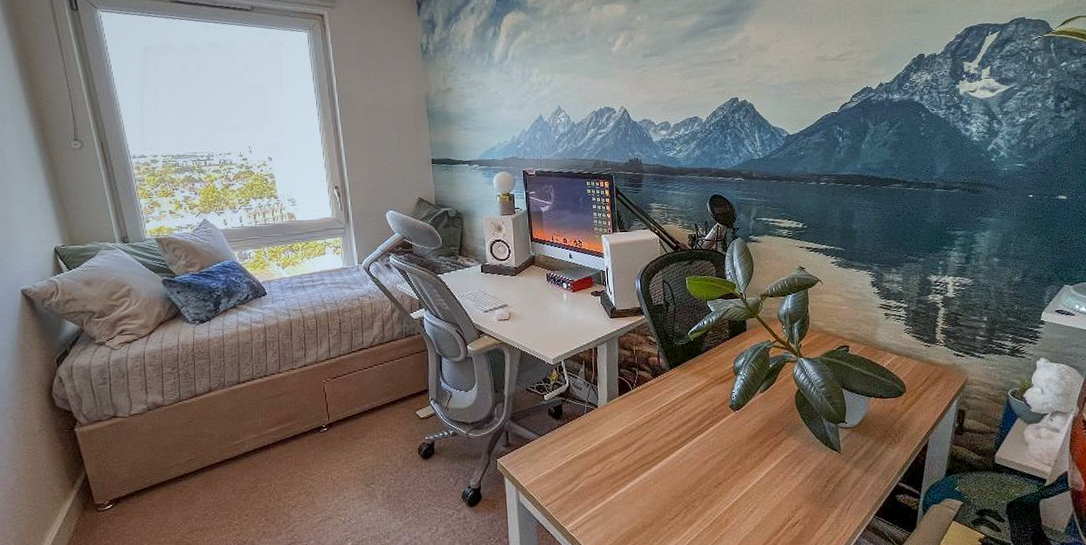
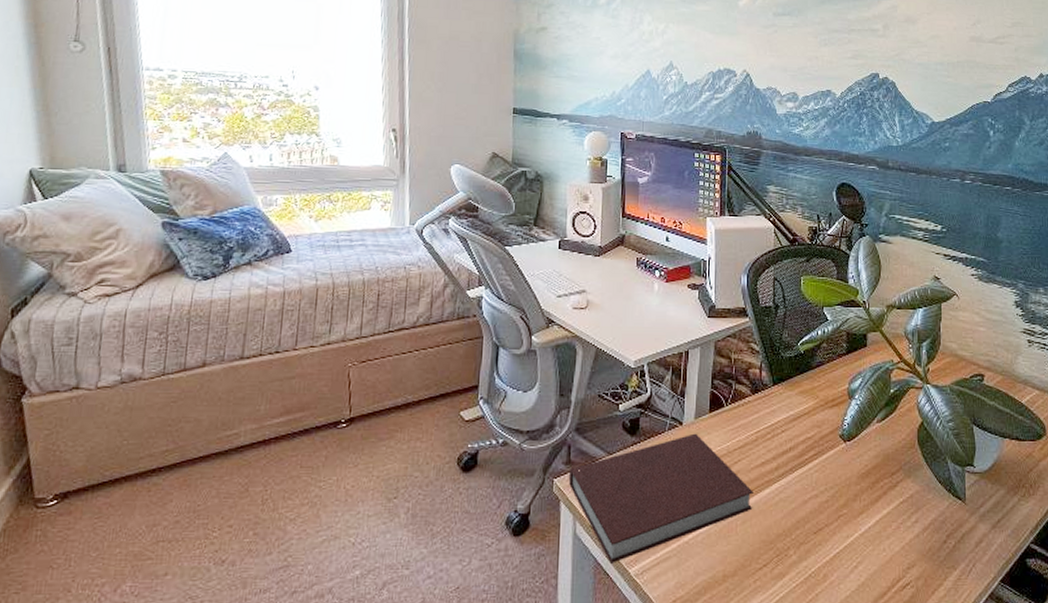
notebook: none [509,413,661,523] -> present [569,433,753,563]

